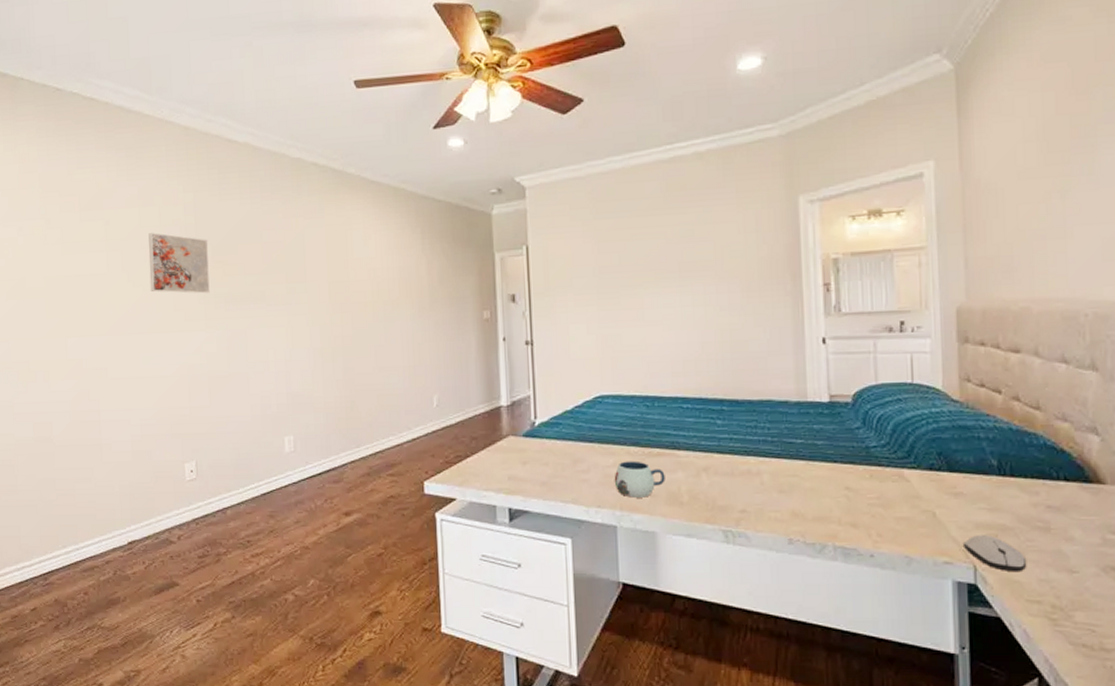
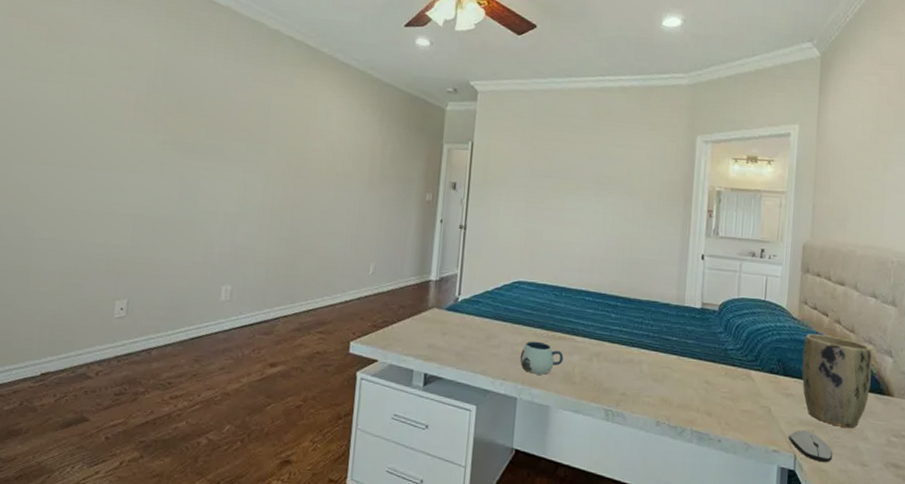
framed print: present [148,233,210,294] -> none [108,74,176,140]
plant pot: none [971,417,1071,528] -> present [801,334,872,429]

